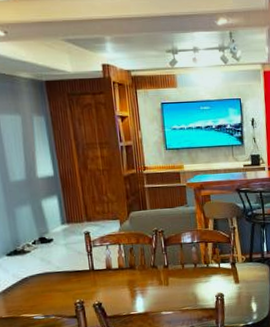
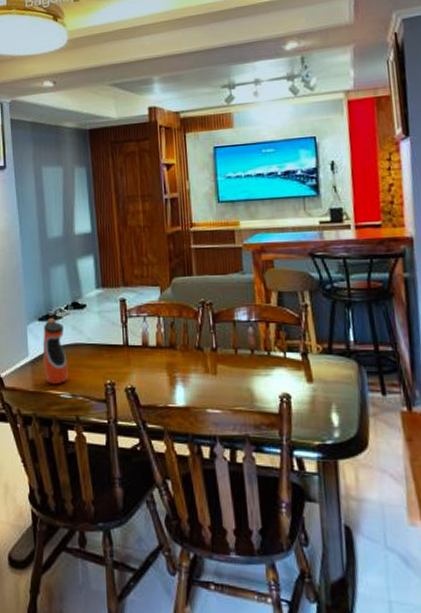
water bottle: none [12,253,40,310] -> present [43,318,68,385]

